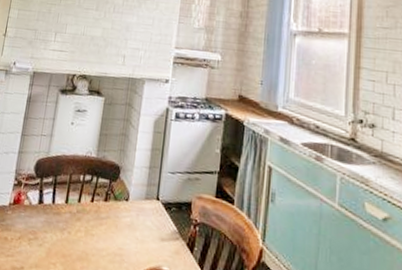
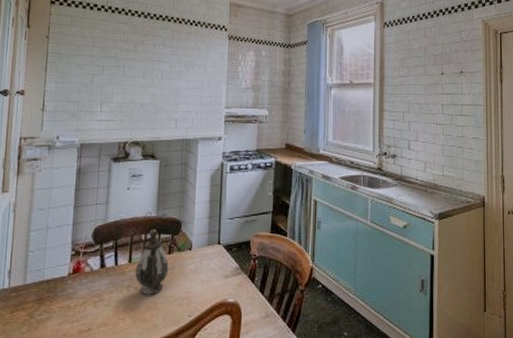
teapot: none [70,170,104,244] -> present [135,228,169,295]

